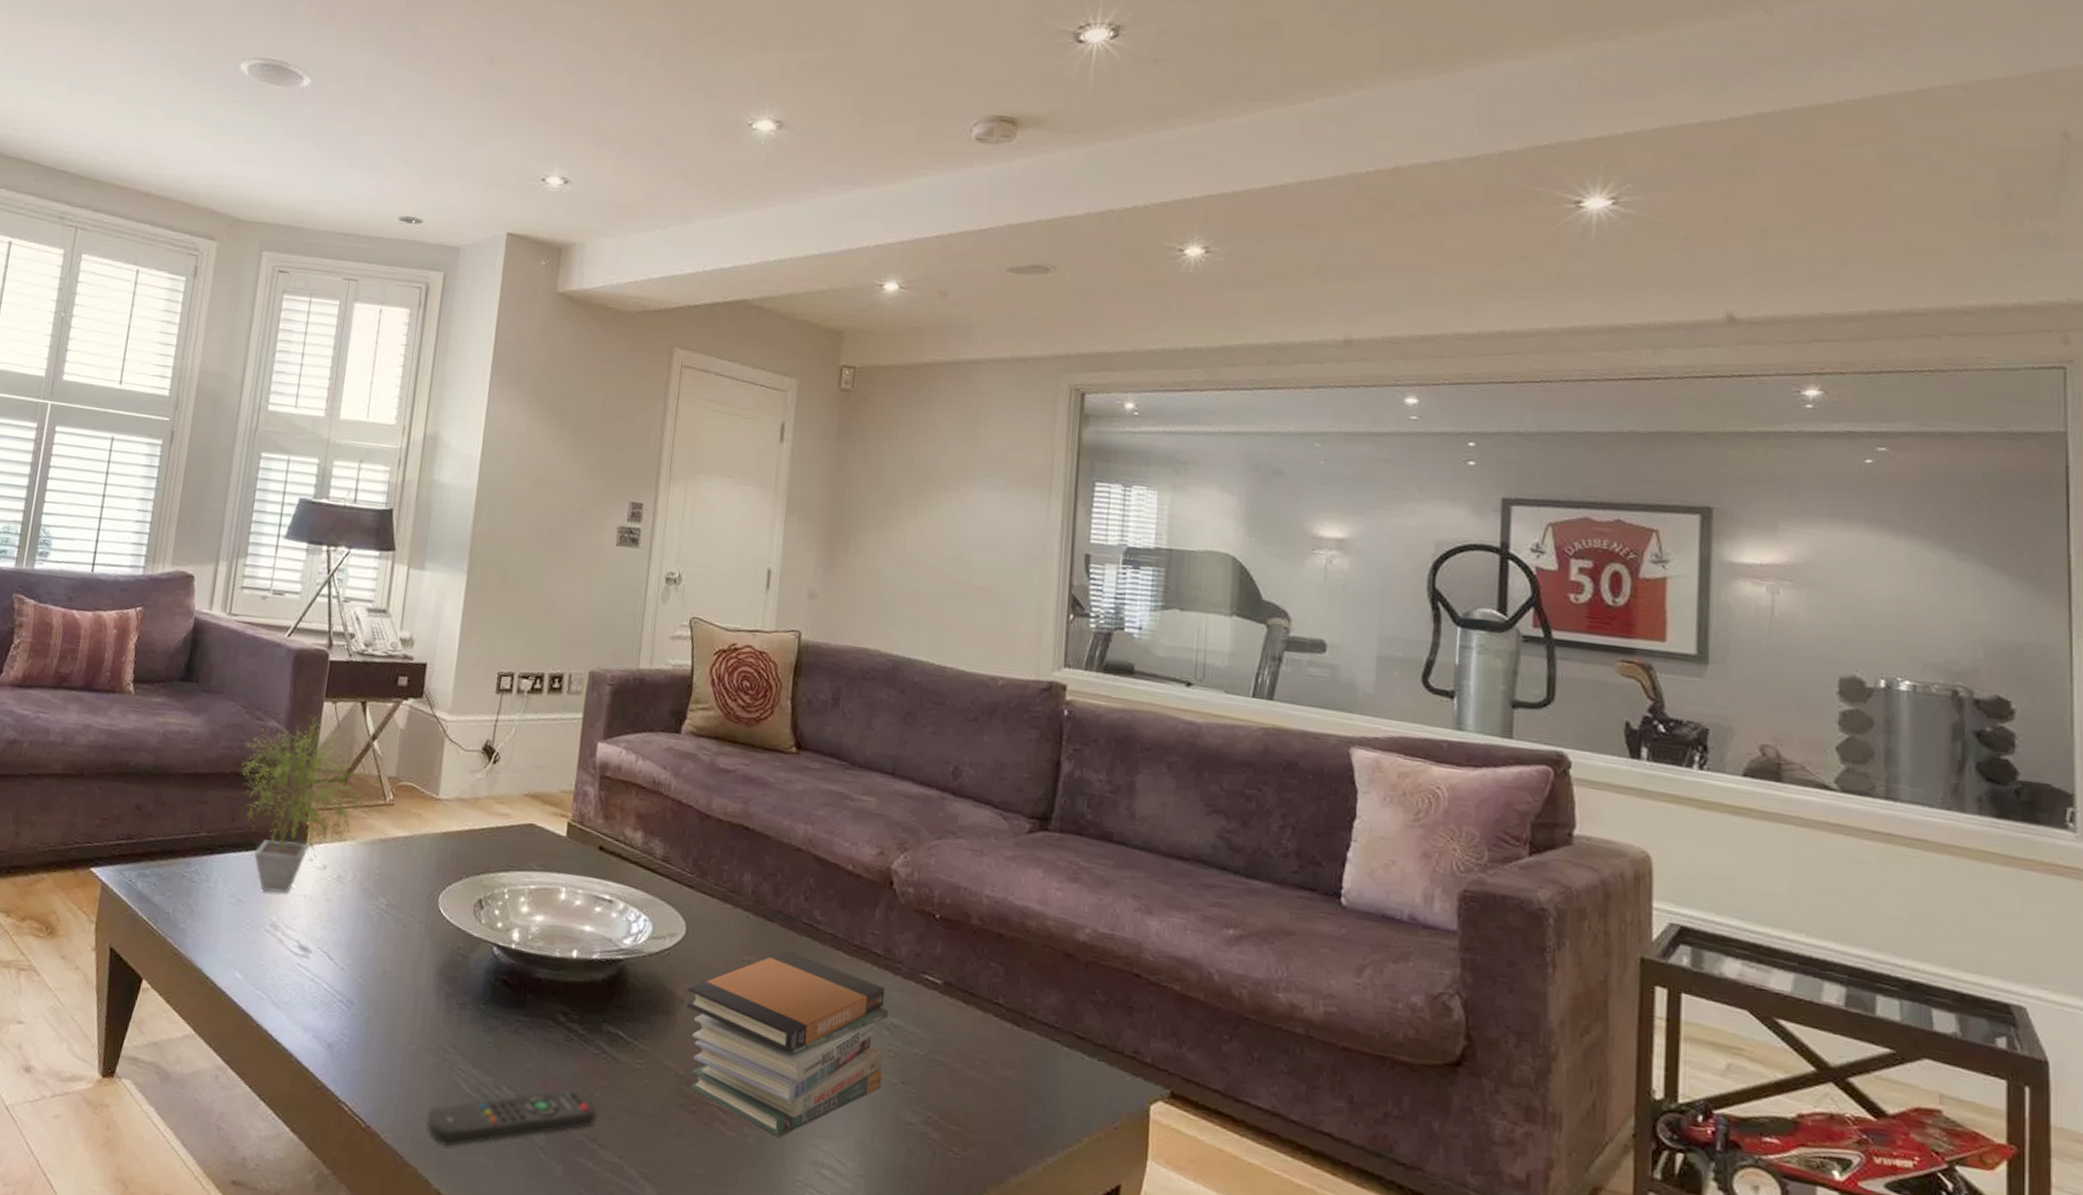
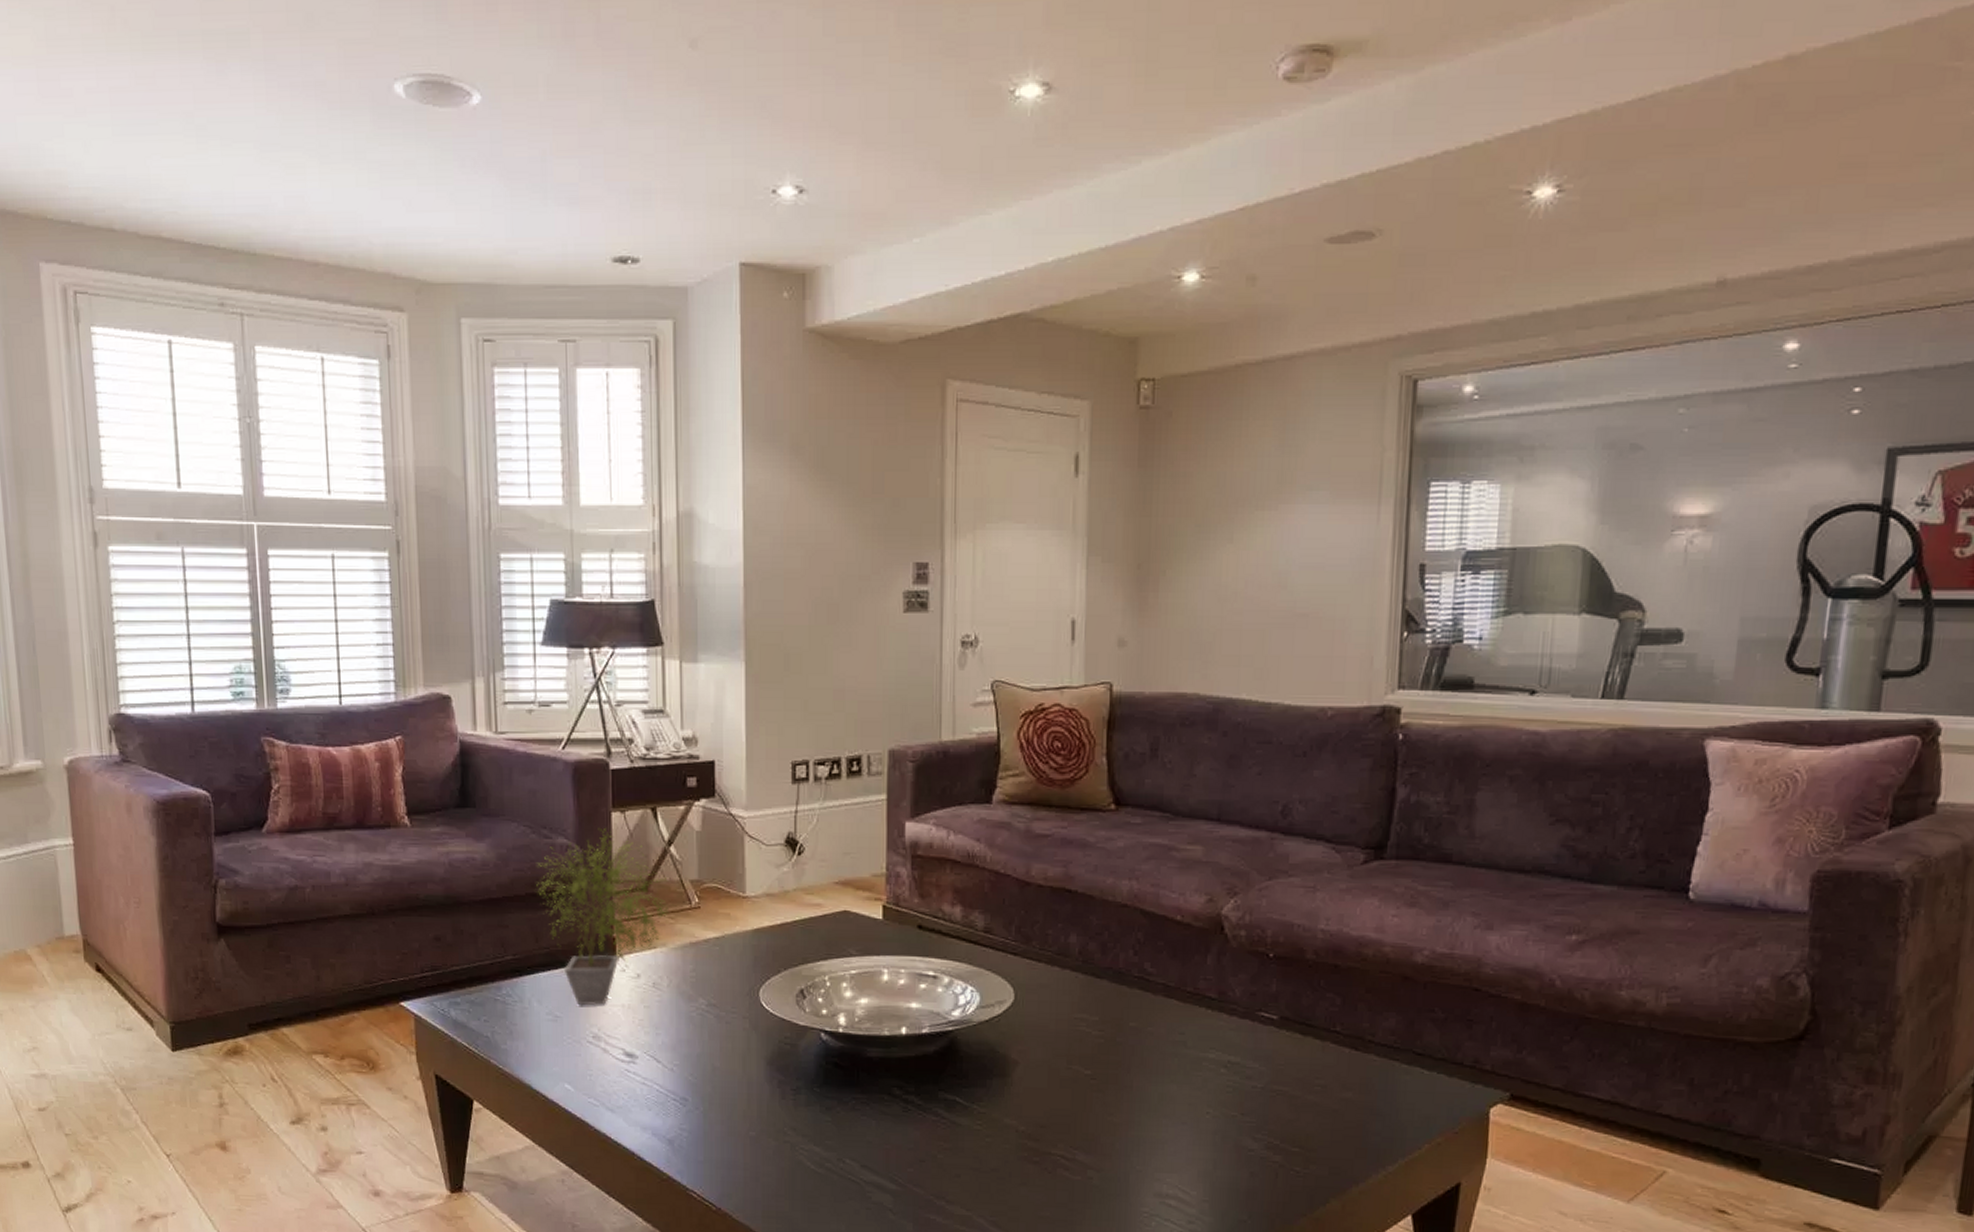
remote control: present [426,1089,596,1146] -> none [774,1155,940,1218]
book stack: present [686,950,888,1137] -> none [1020,1004,1225,1176]

